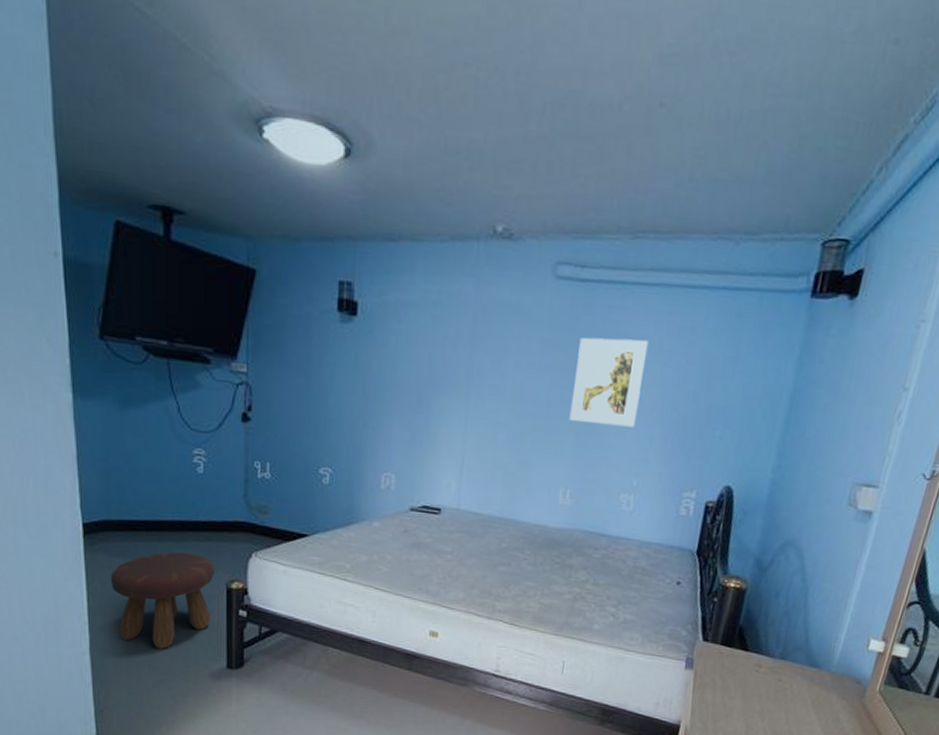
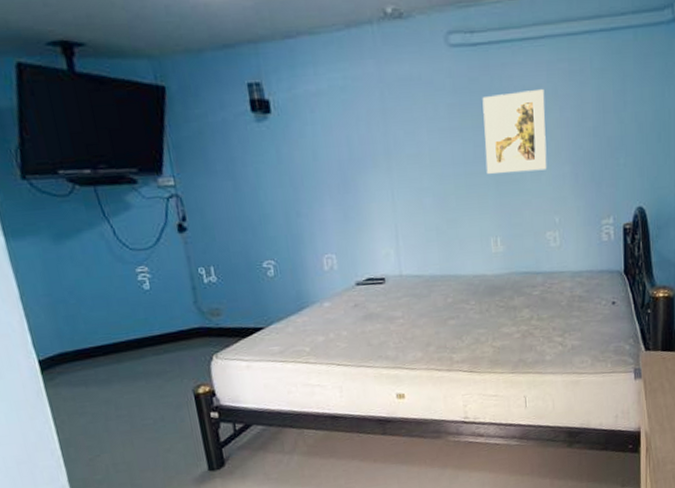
footstool: present [110,552,215,649] -> none [76,367,184,467]

